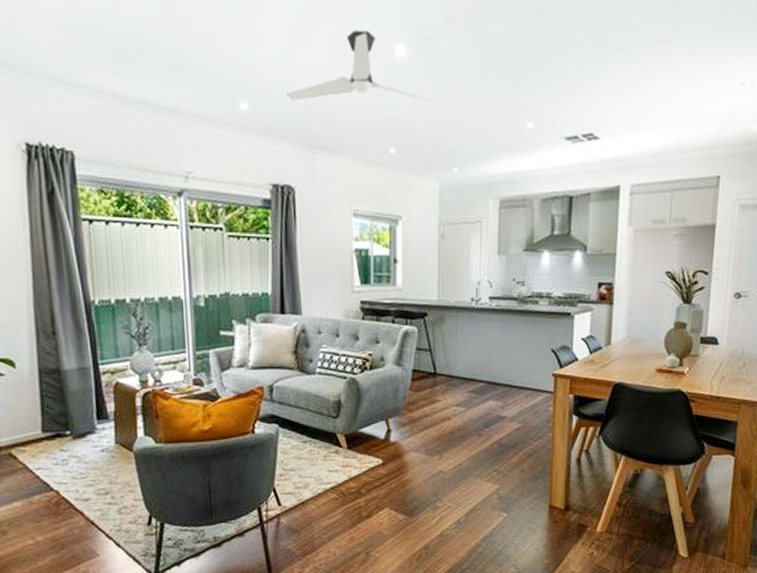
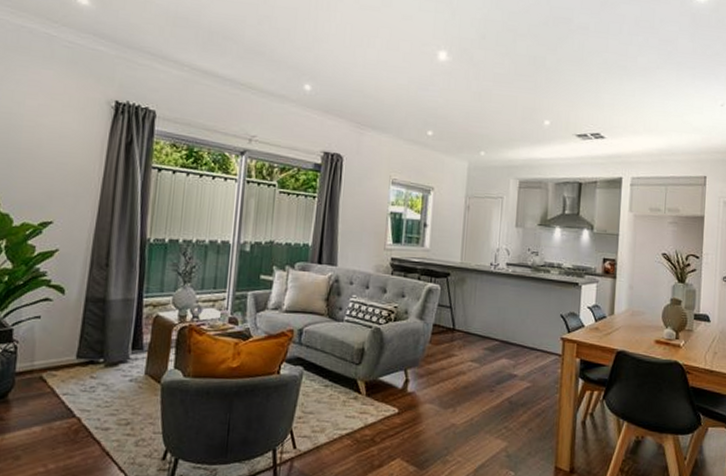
ceiling fan: present [287,30,436,101] -> none [345,37,469,97]

